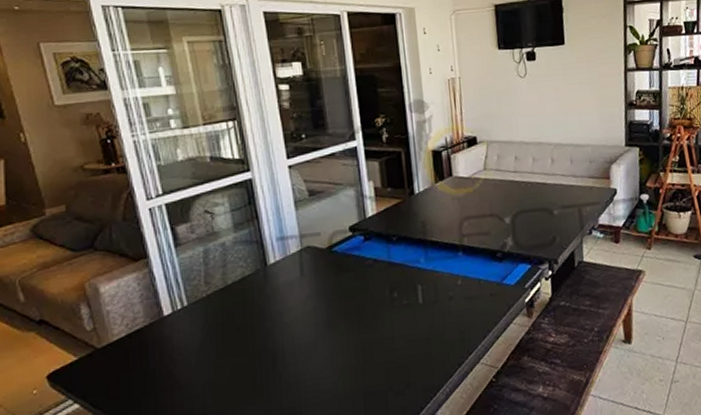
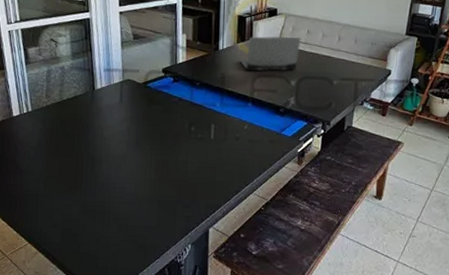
laptop computer: none [440,165,509,214] -> present [239,36,301,72]

